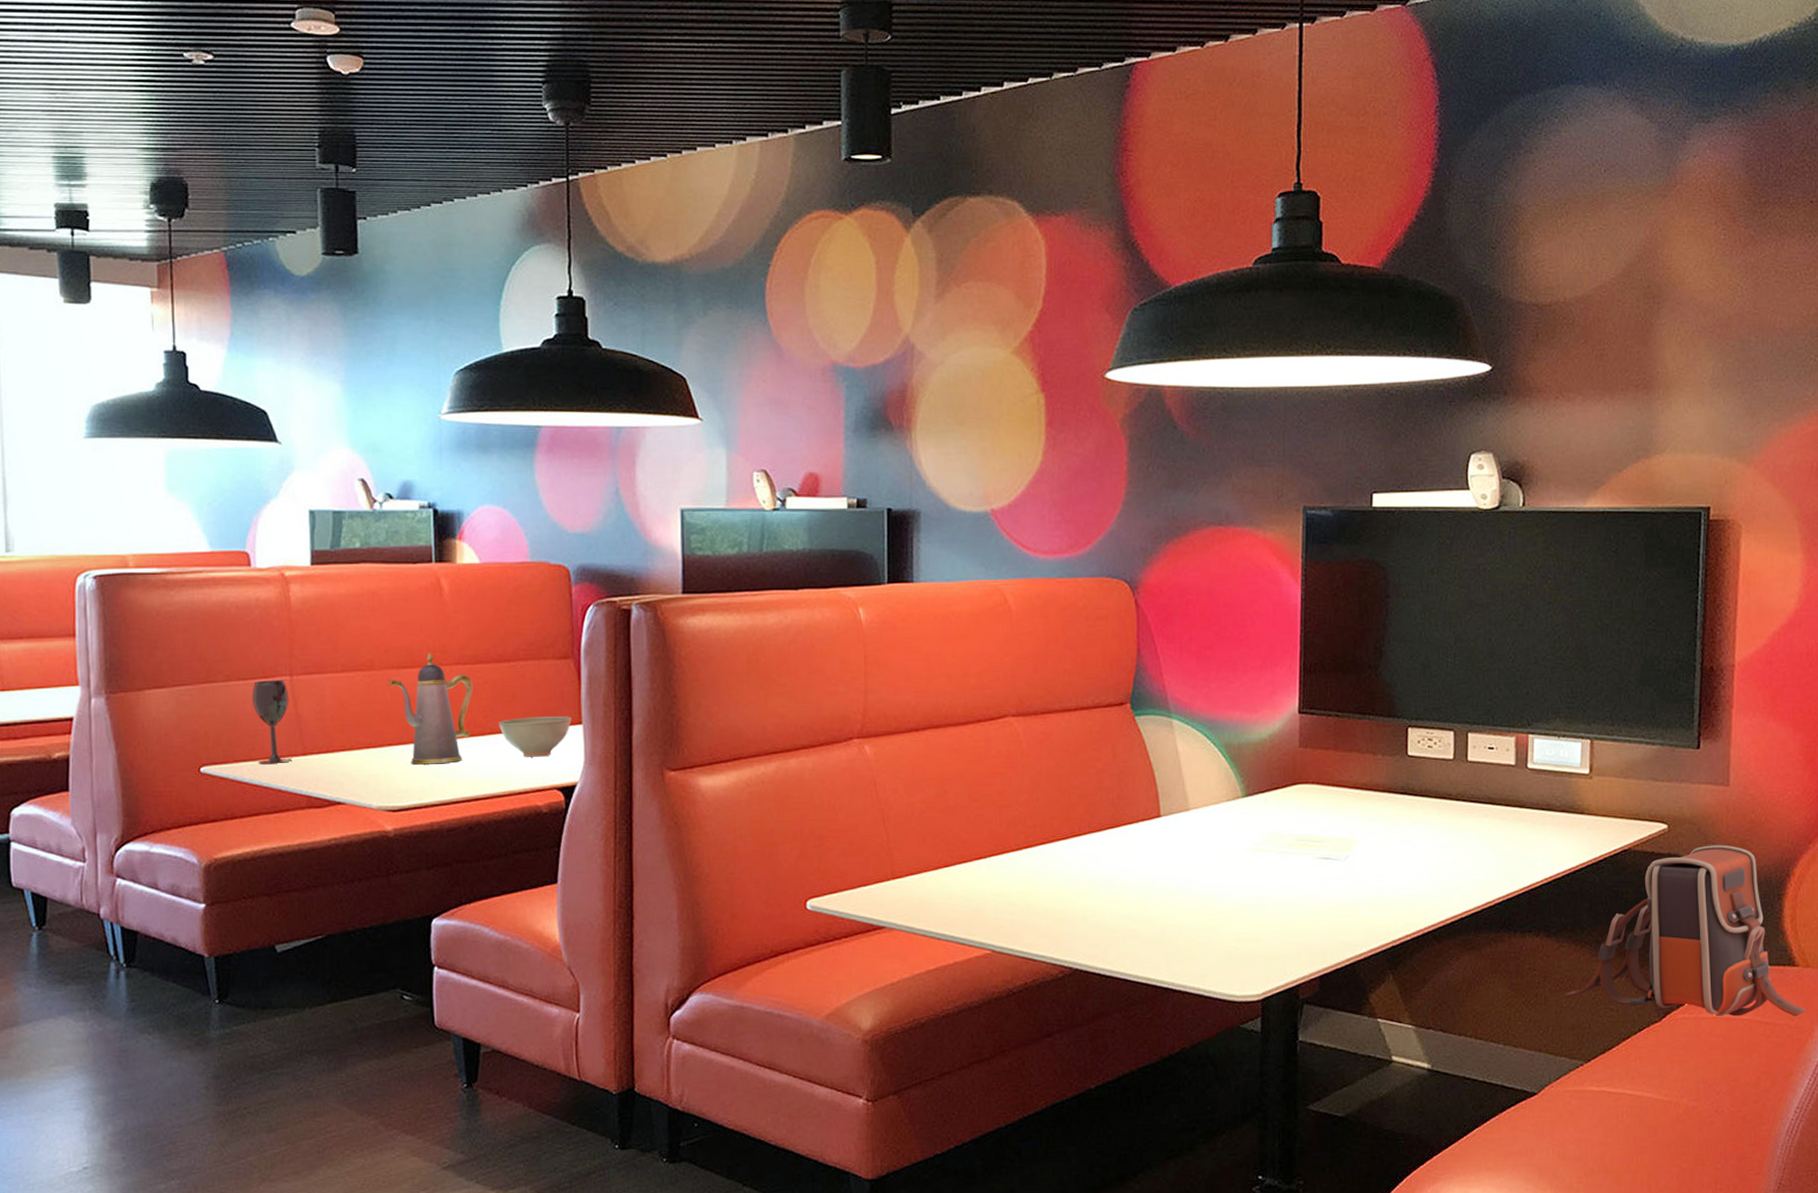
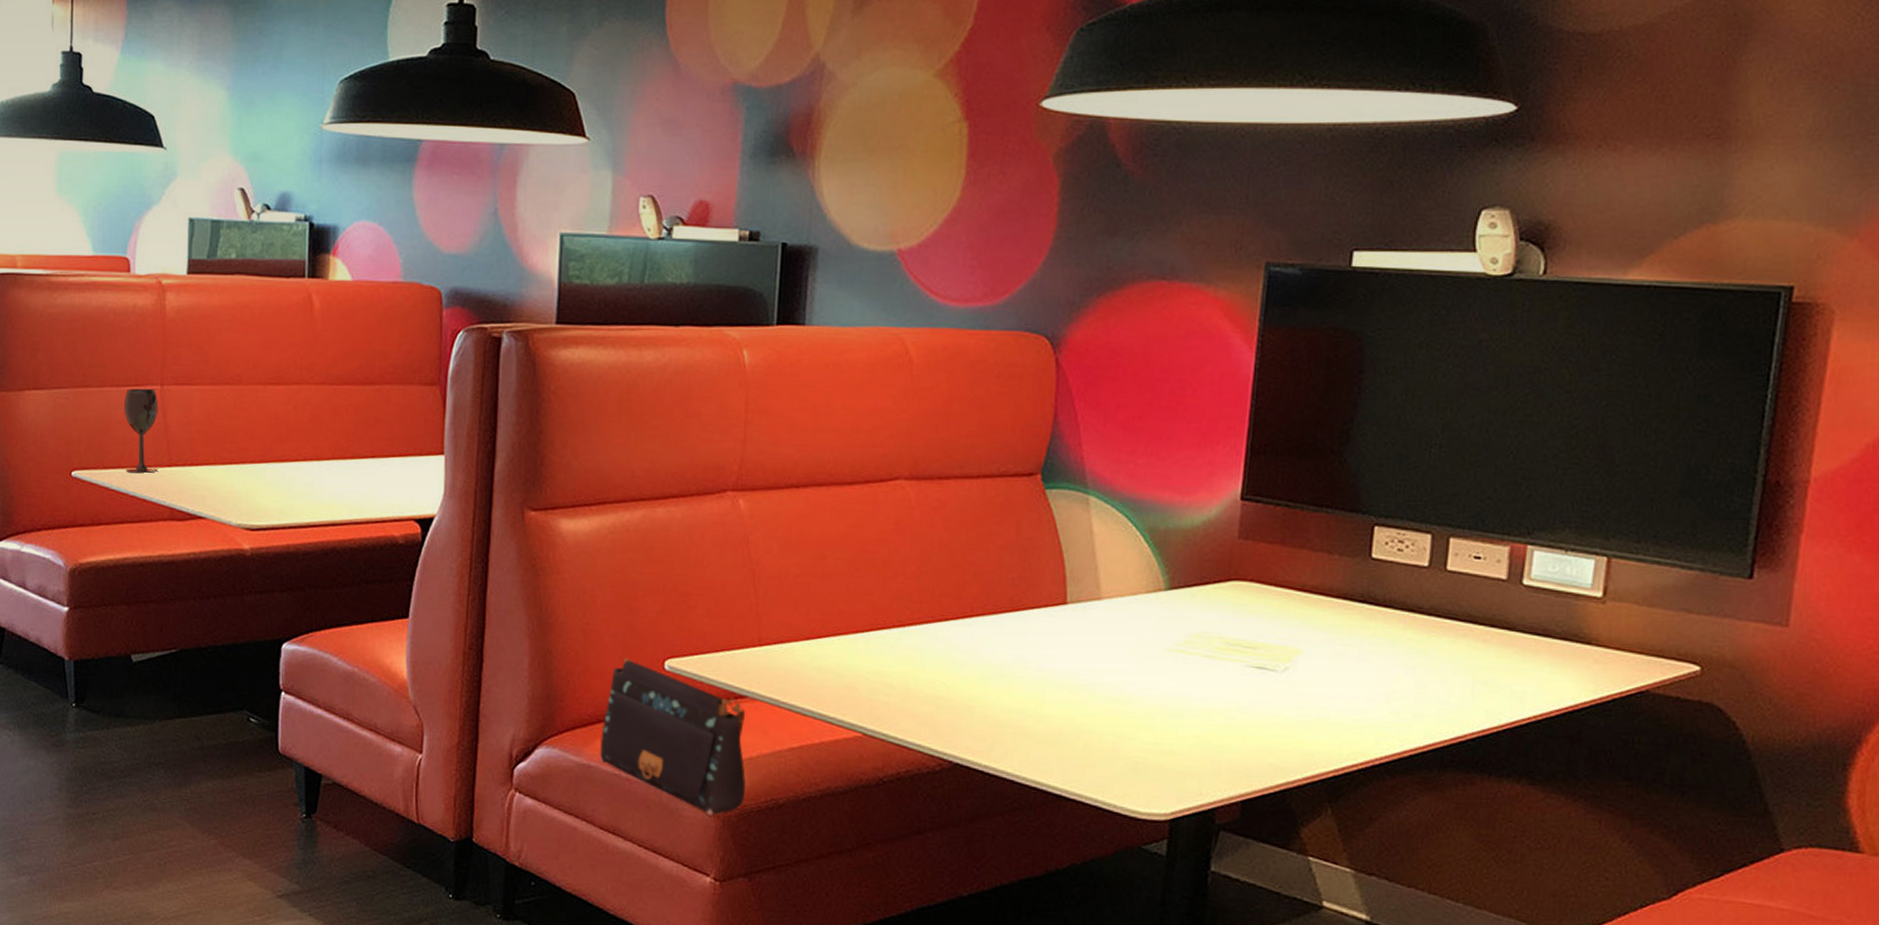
coffee pot: present [387,653,473,765] -> none [253,371,337,486]
bowl: present [498,716,572,757] -> none [359,443,434,486]
handbag: none [750,901,889,1041] -> present [599,657,746,816]
backpack: present [1563,845,1806,1017] -> none [1545,695,1869,914]

